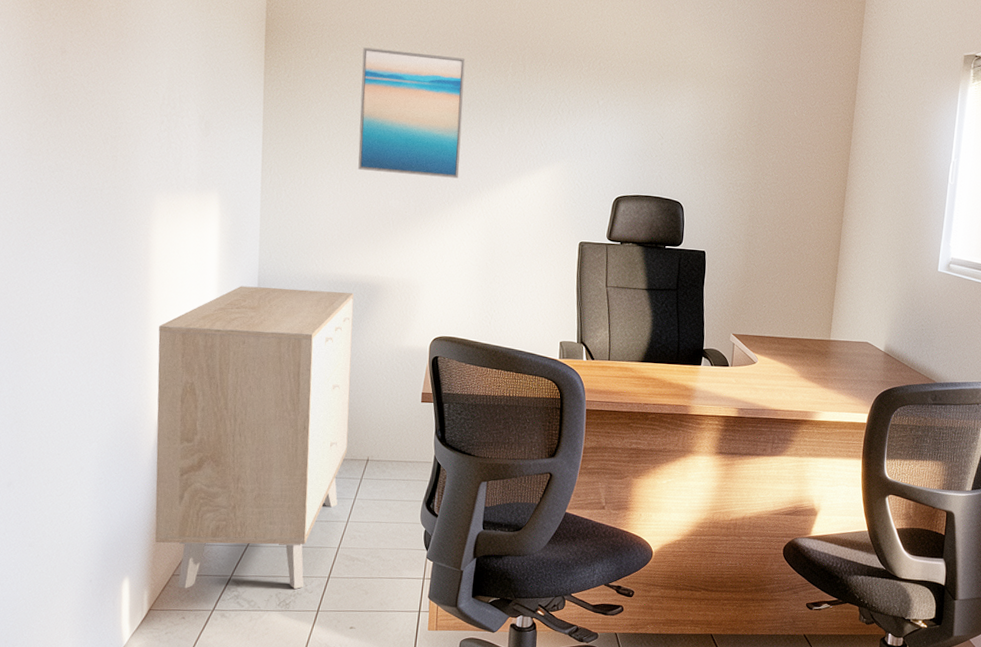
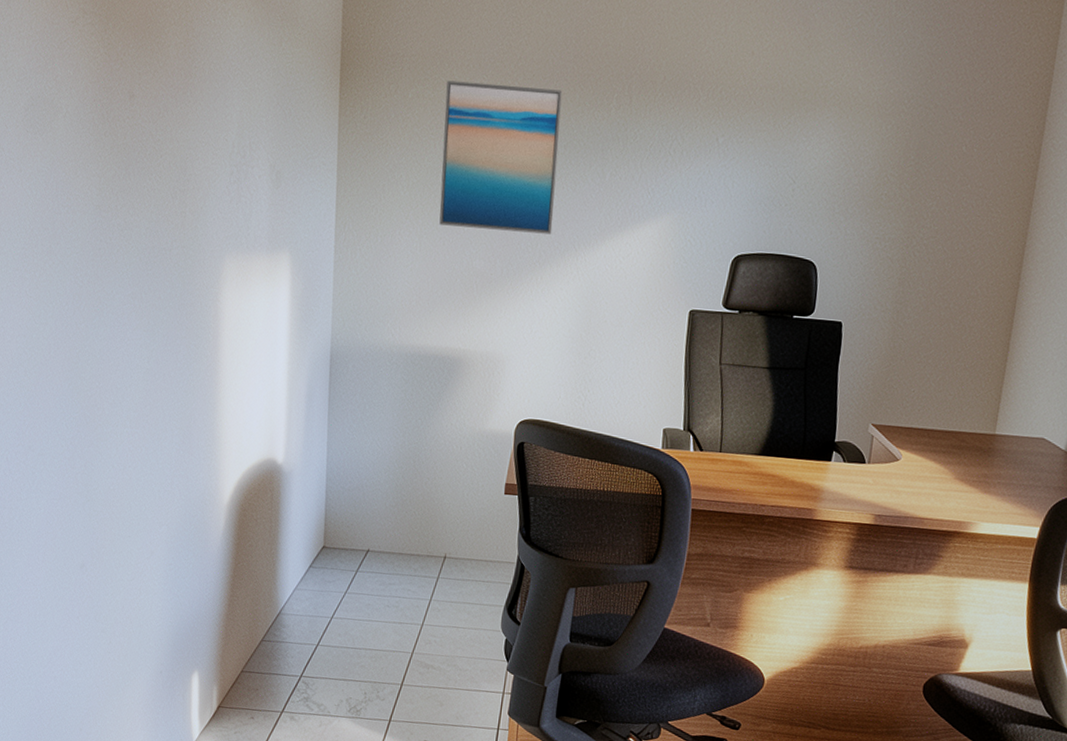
sideboard: present [155,286,354,589] -> none [224,357,433,695]

